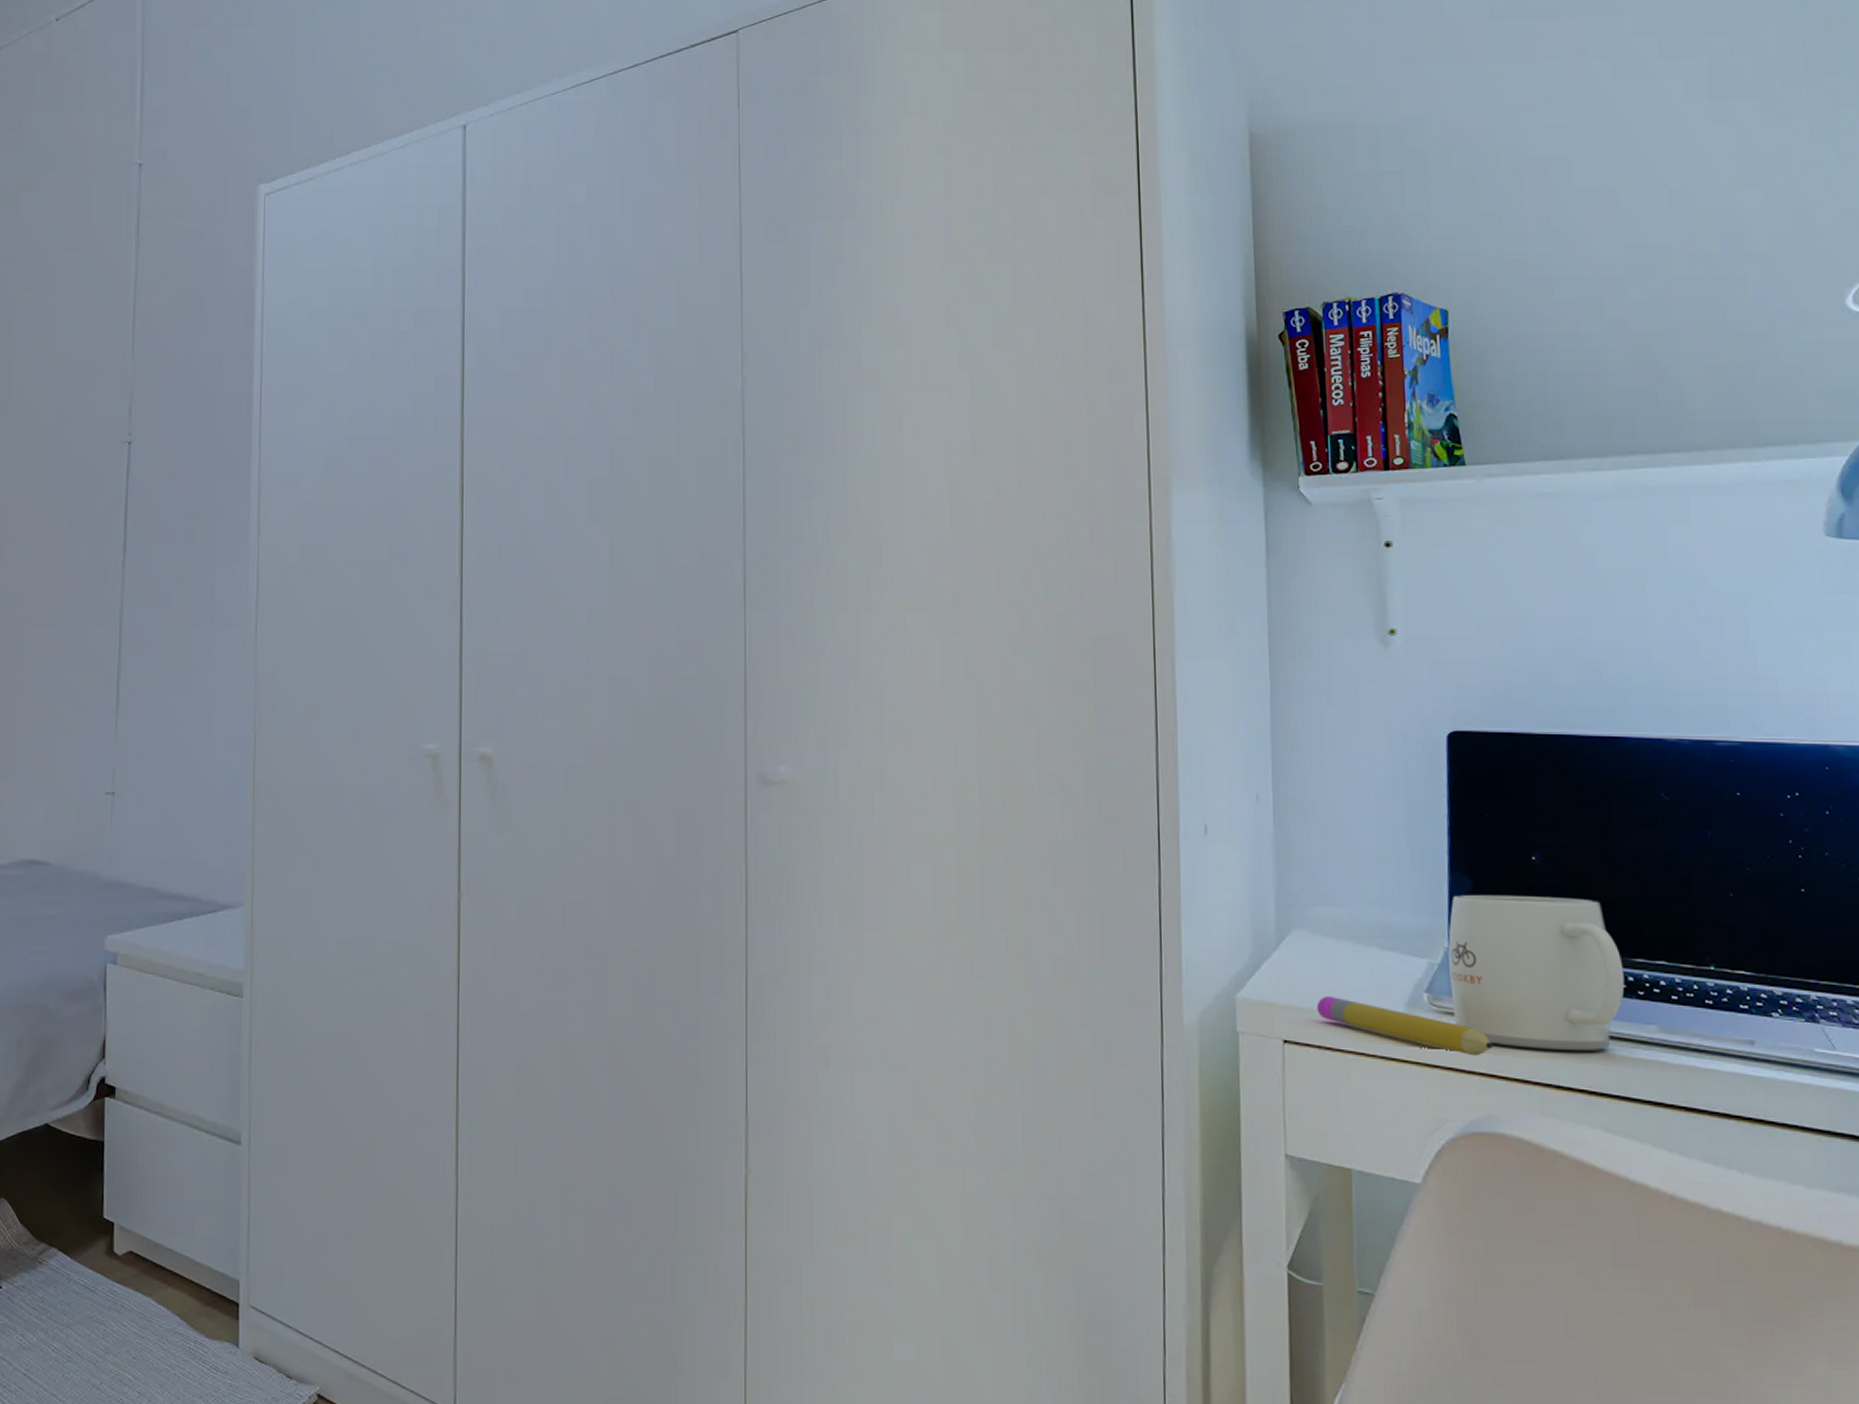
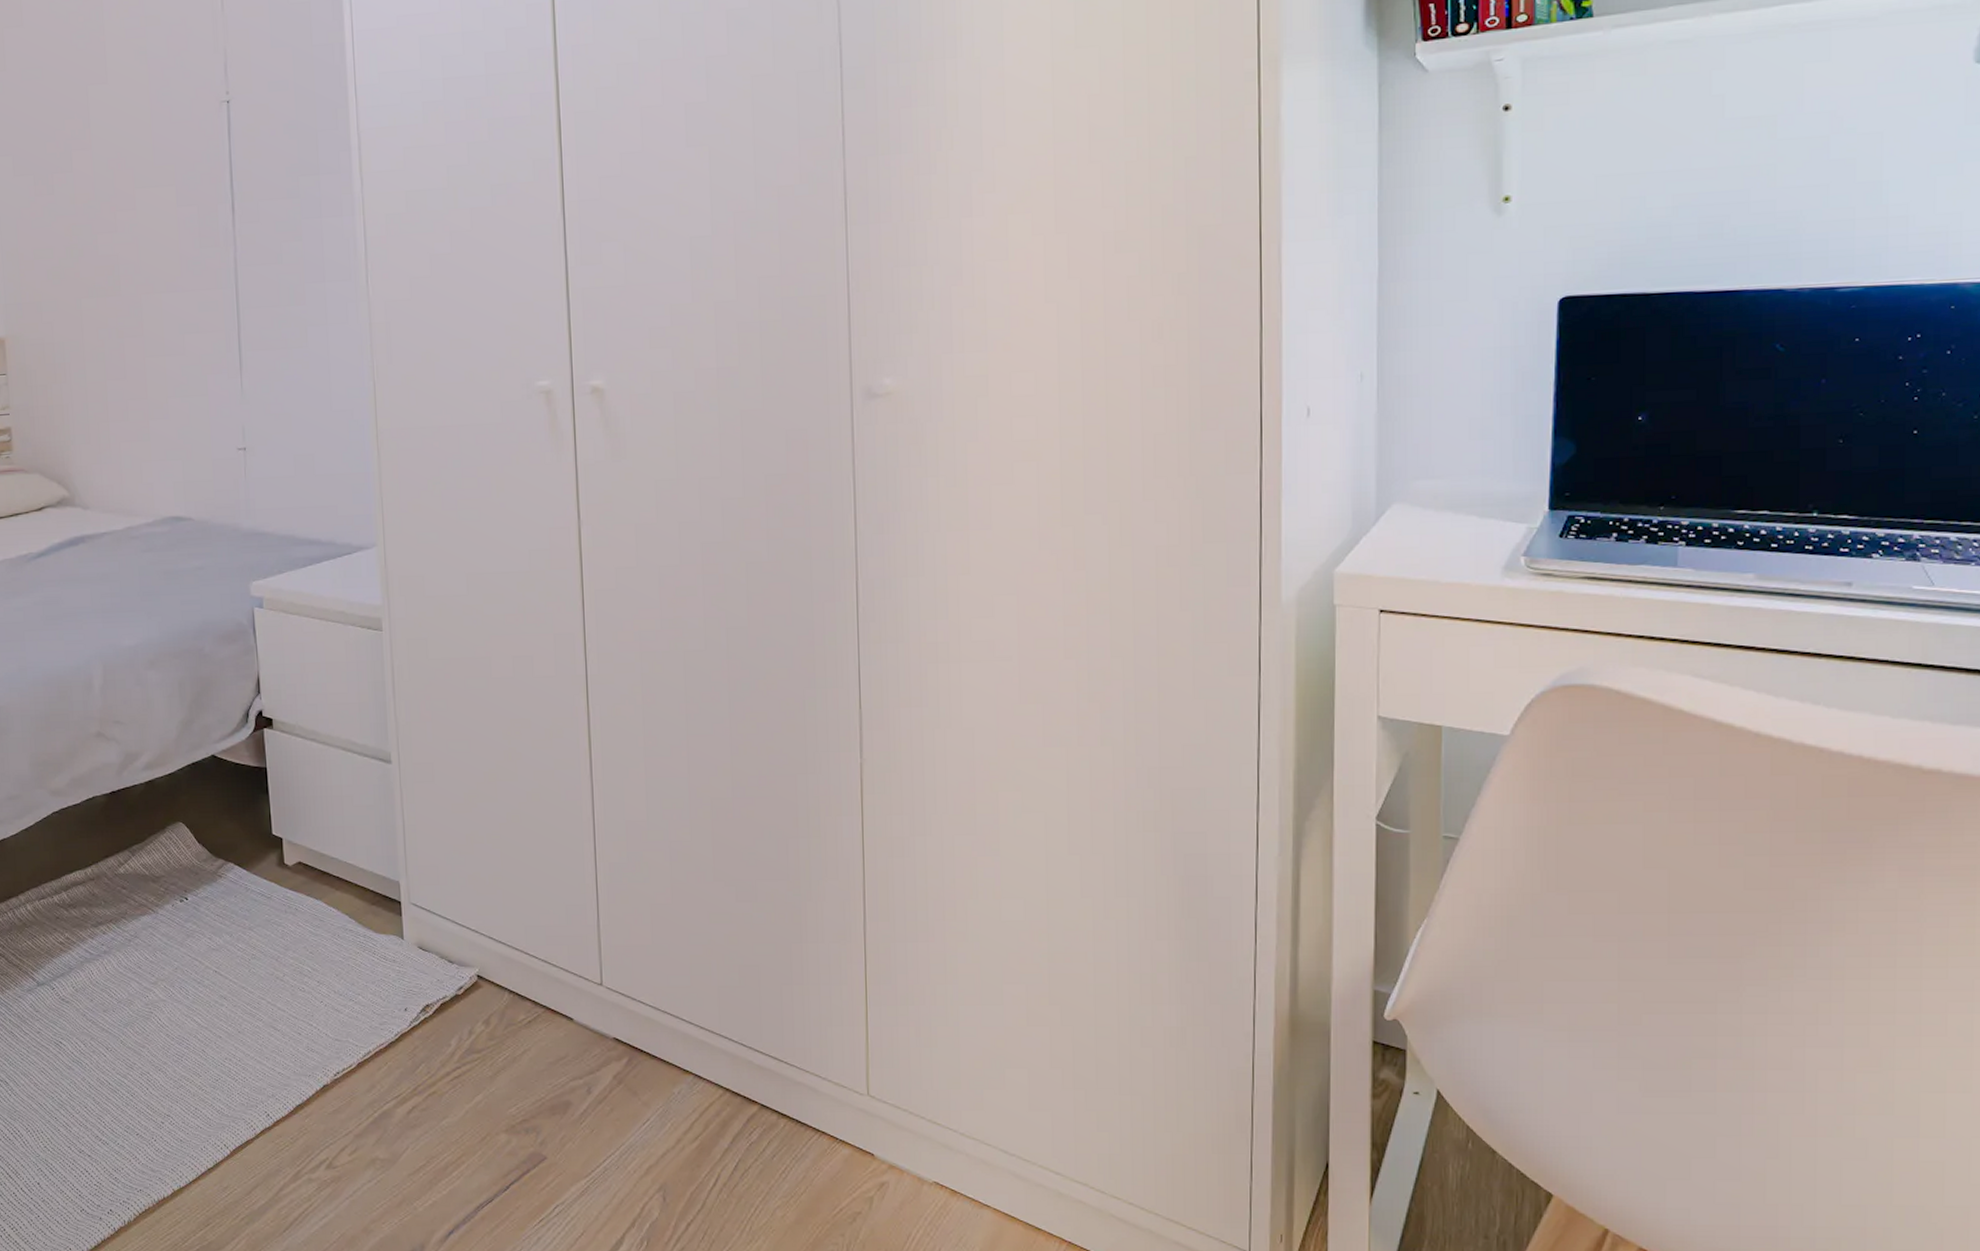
pencil: present [1317,996,1494,1056] -> none [1414,566,1589,614]
mug: present [1448,894,1625,1051] -> none [1547,454,1725,603]

